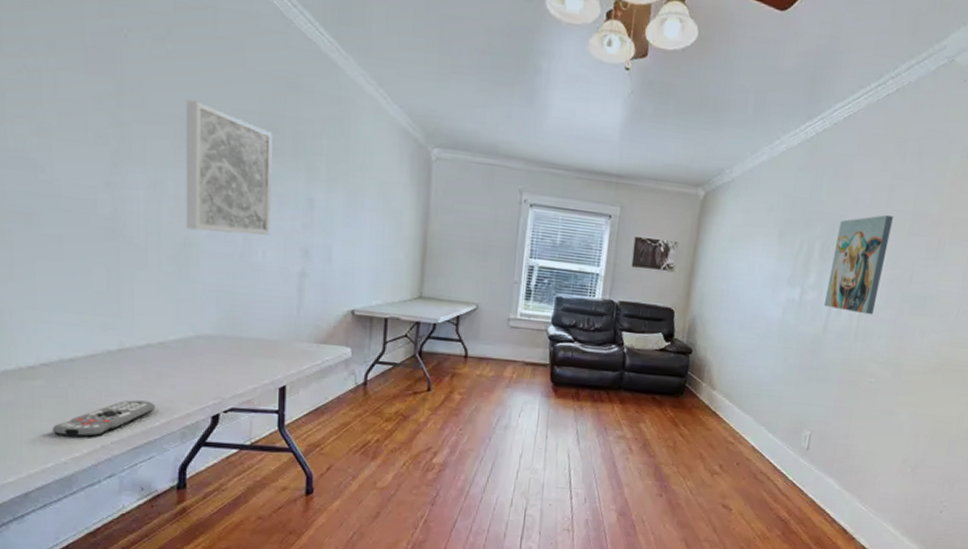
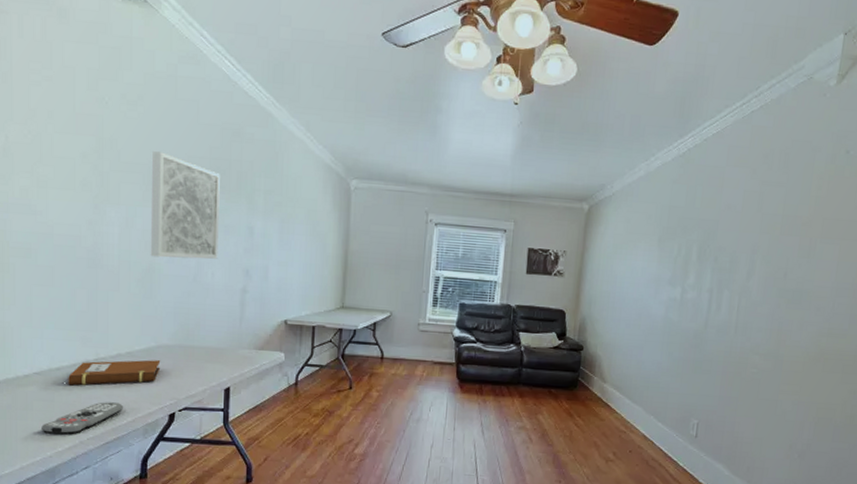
notebook: none [81,352,201,381] -> present [65,360,161,386]
wall art: present [823,215,893,315] -> none [703,219,765,310]

